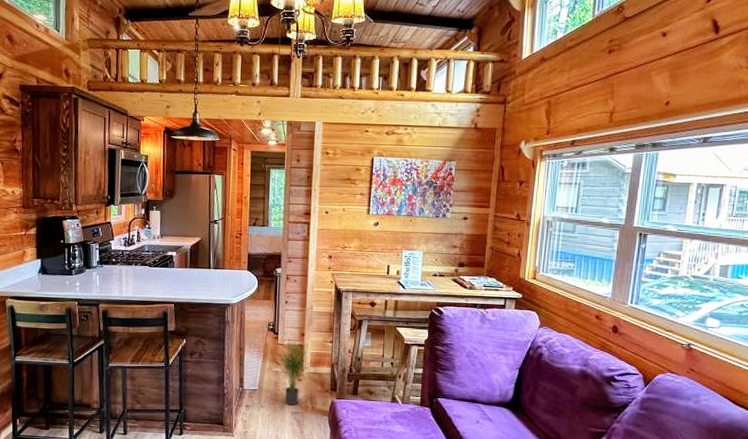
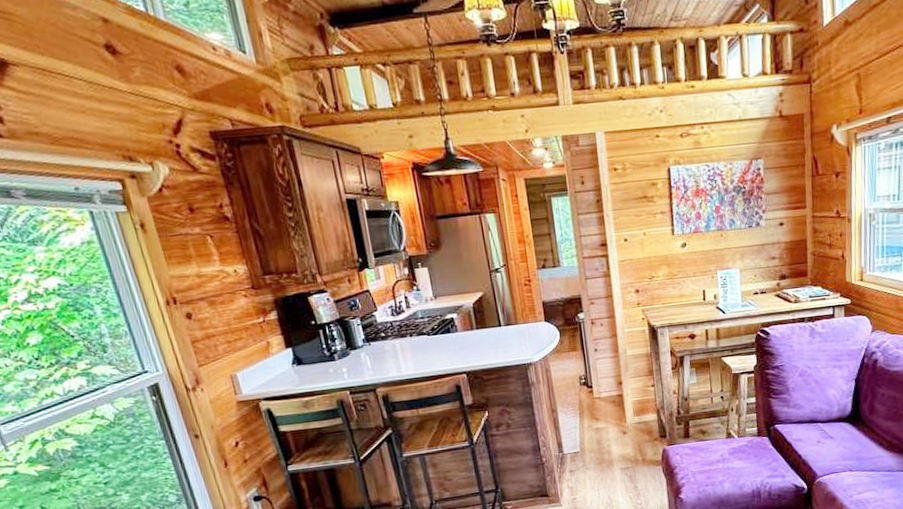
potted plant: present [269,338,311,406] -> none [586,390,634,462]

